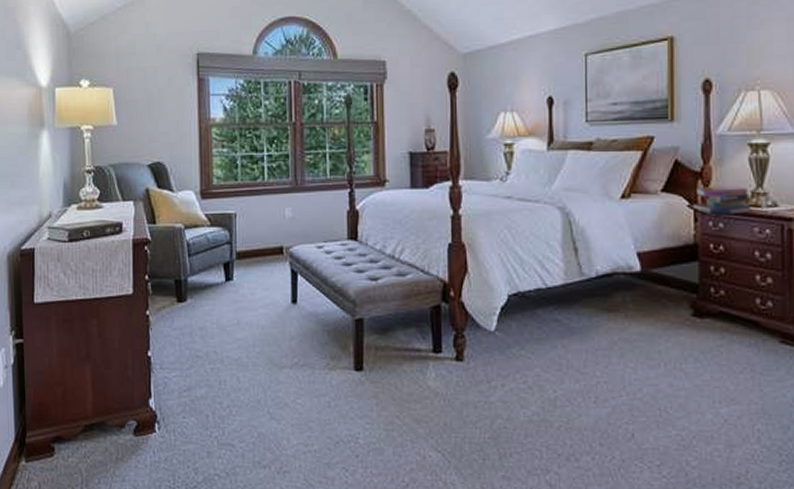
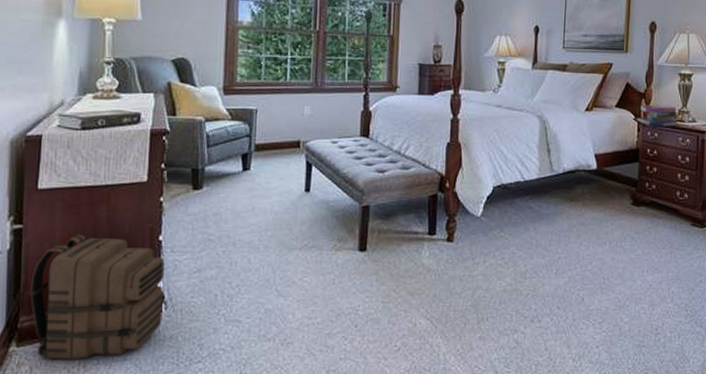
backpack: none [33,349,156,478] -> present [29,234,165,359]

